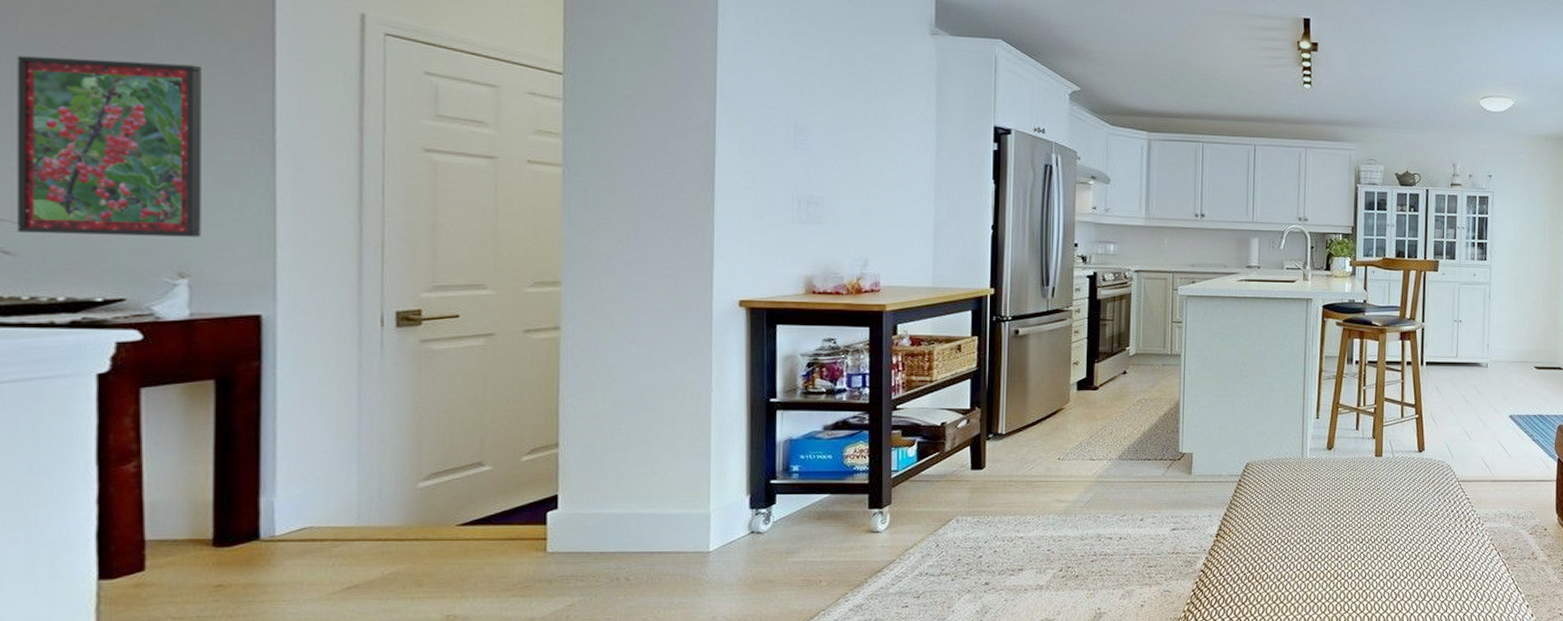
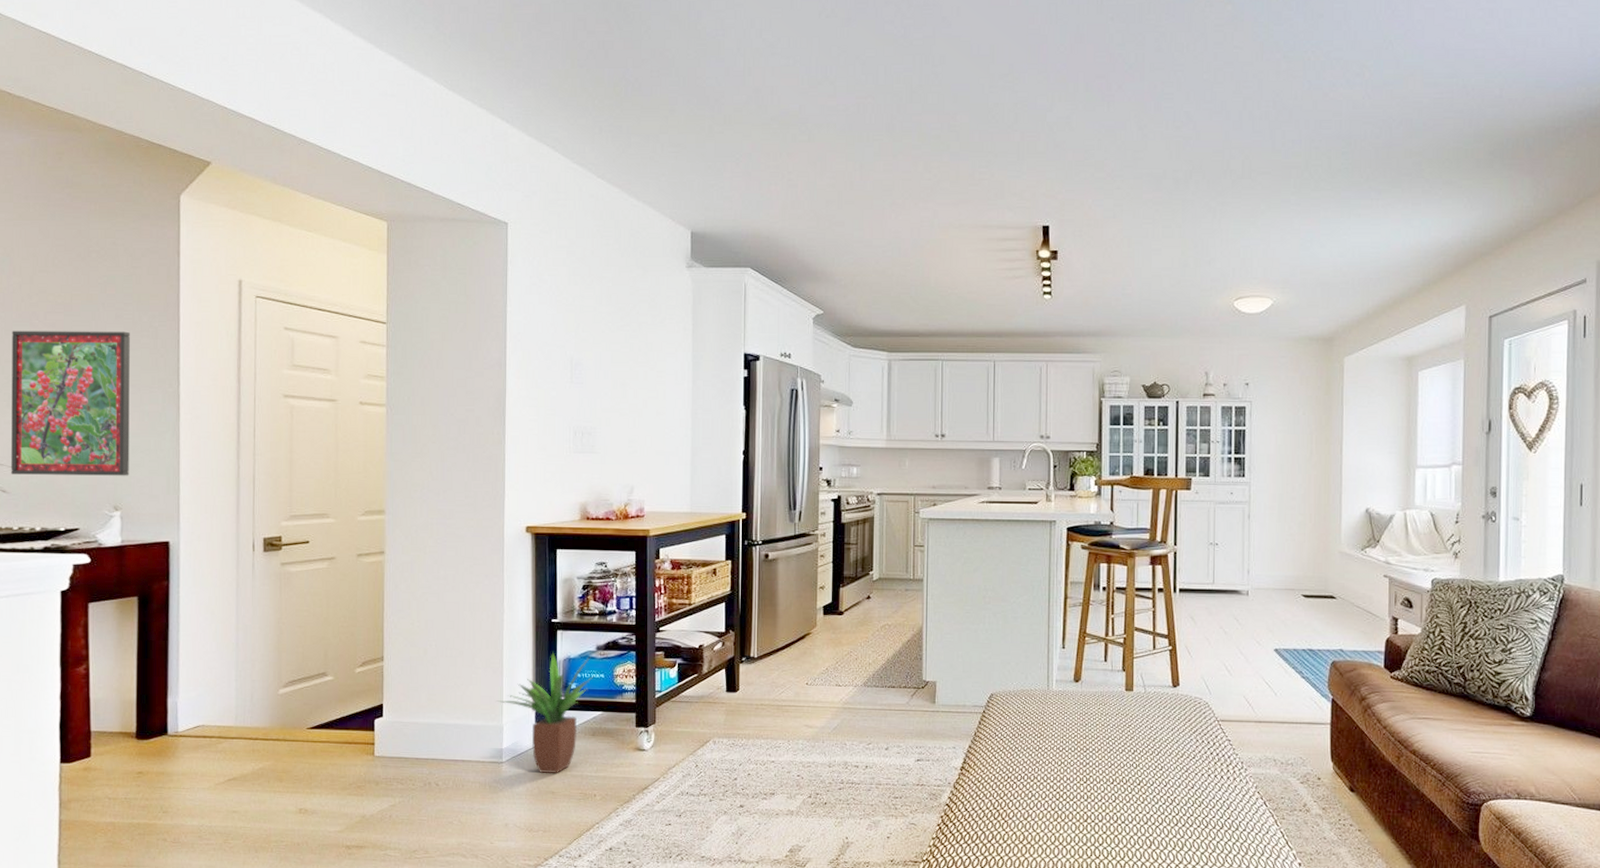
potted plant: none [702,433,822,561] -> present [497,652,595,773]

